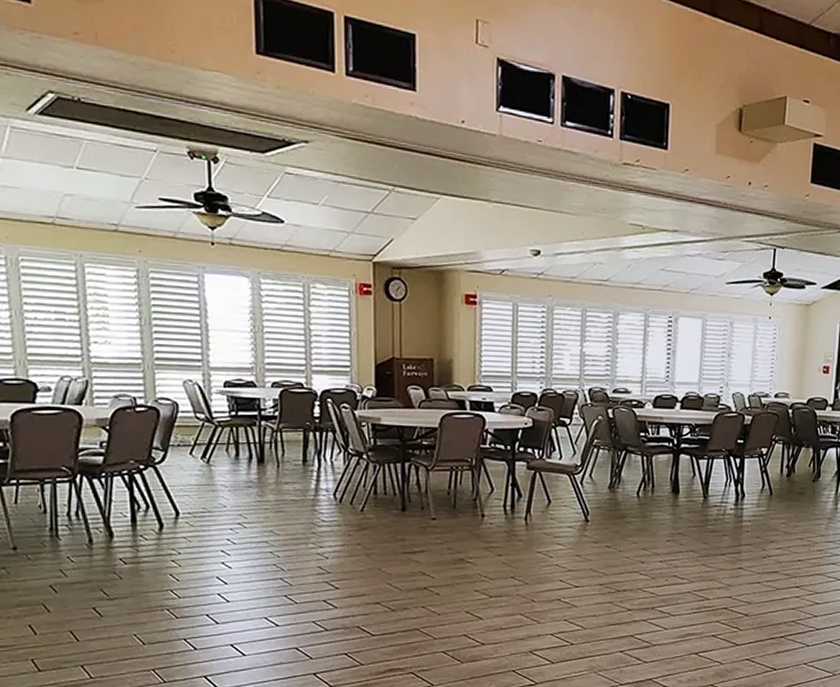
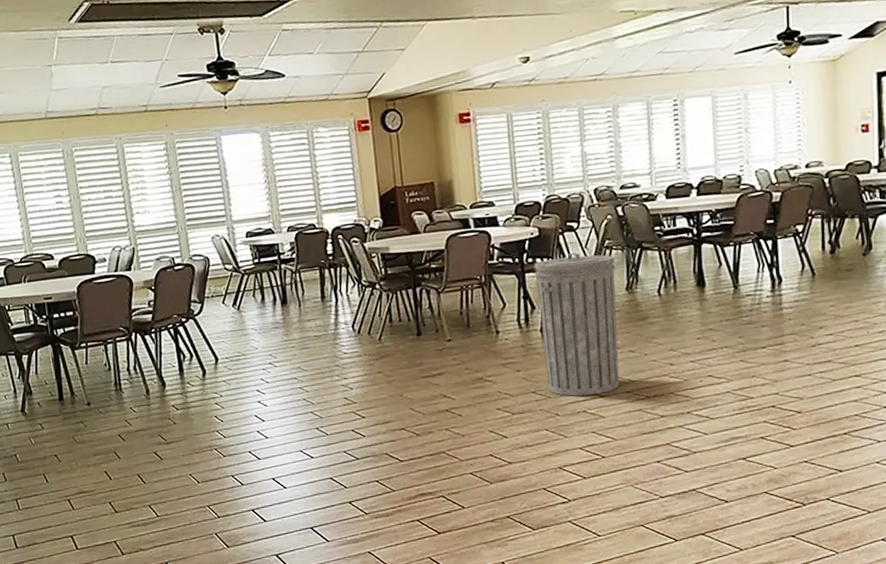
trash can: none [525,447,601,584] -> present [534,252,620,396]

